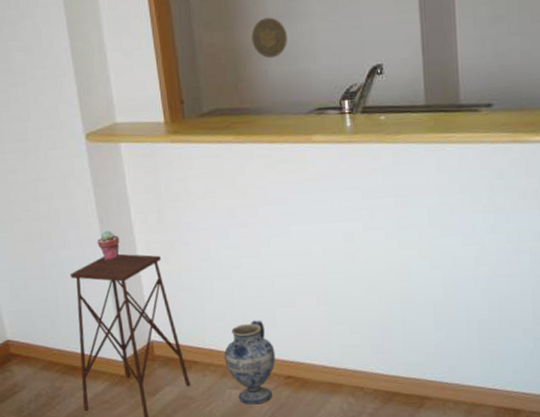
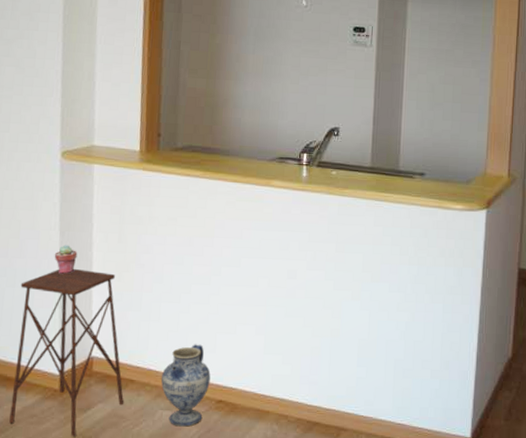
decorative plate: present [251,17,288,59] -> none [230,73,262,109]

